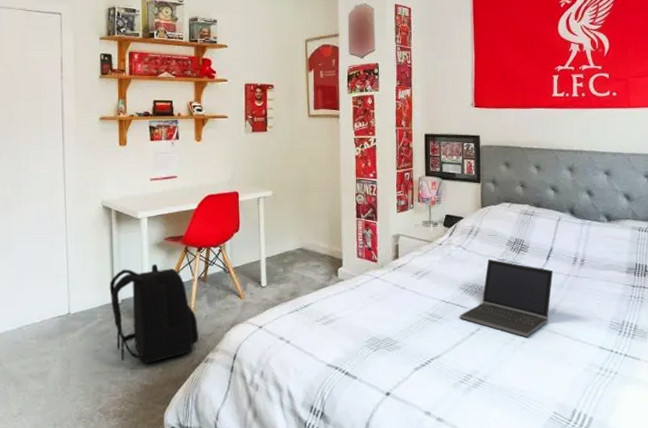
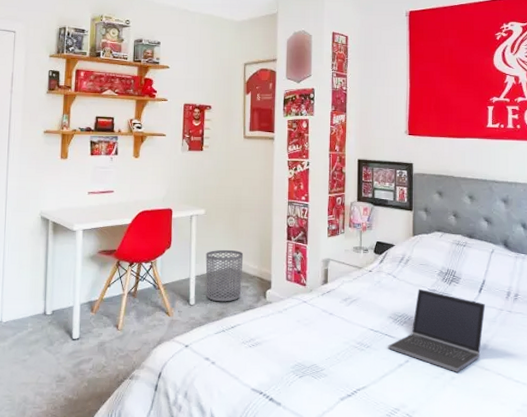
backpack: present [109,263,199,363] -> none [41,276,125,376]
waste bin: none [275,230,314,282] -> present [205,249,244,302]

